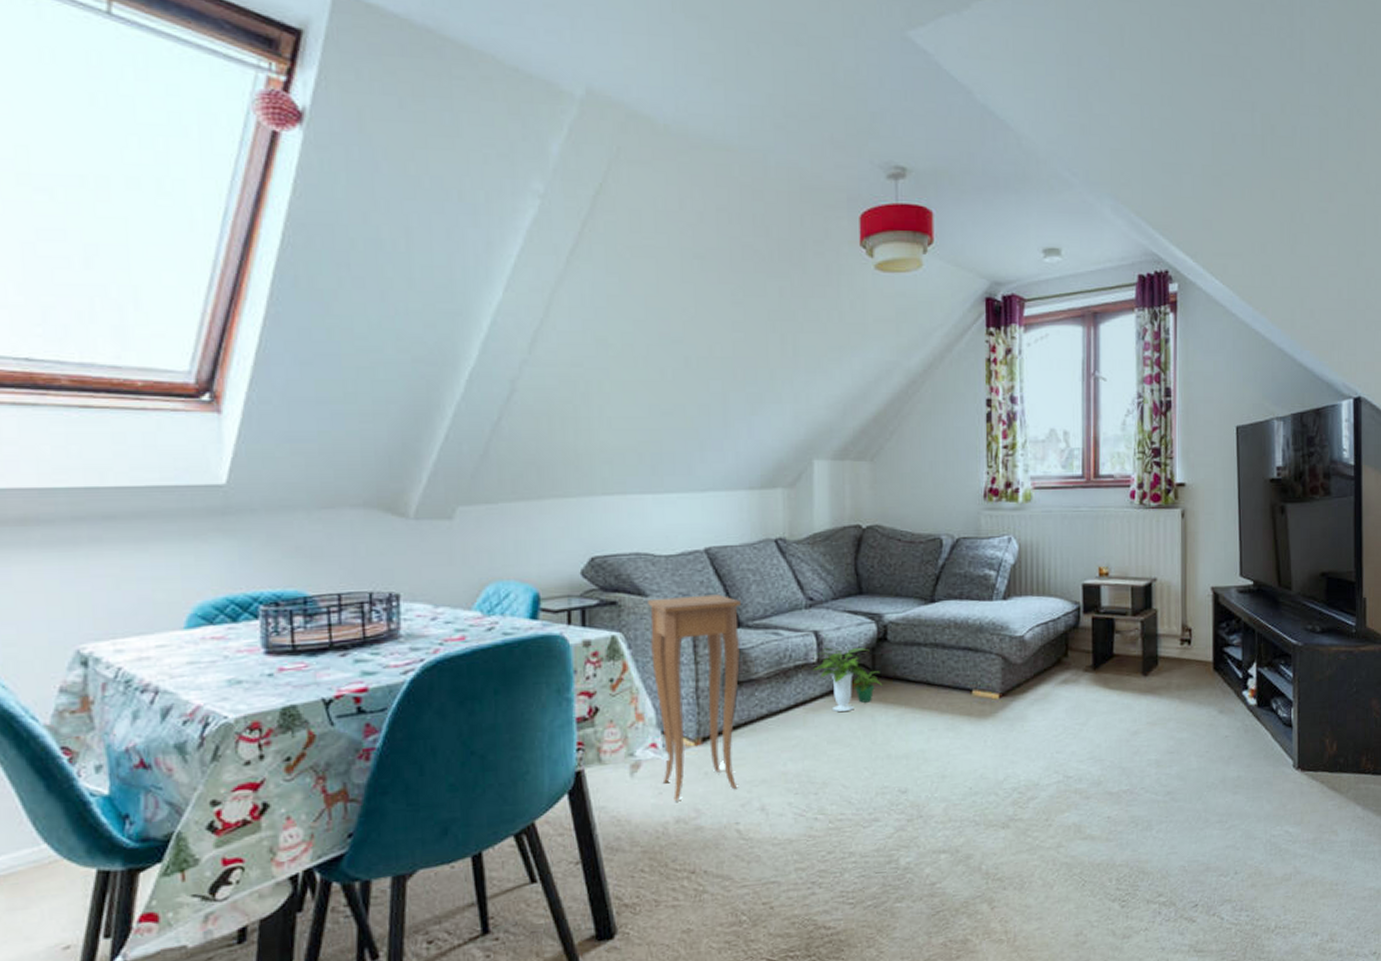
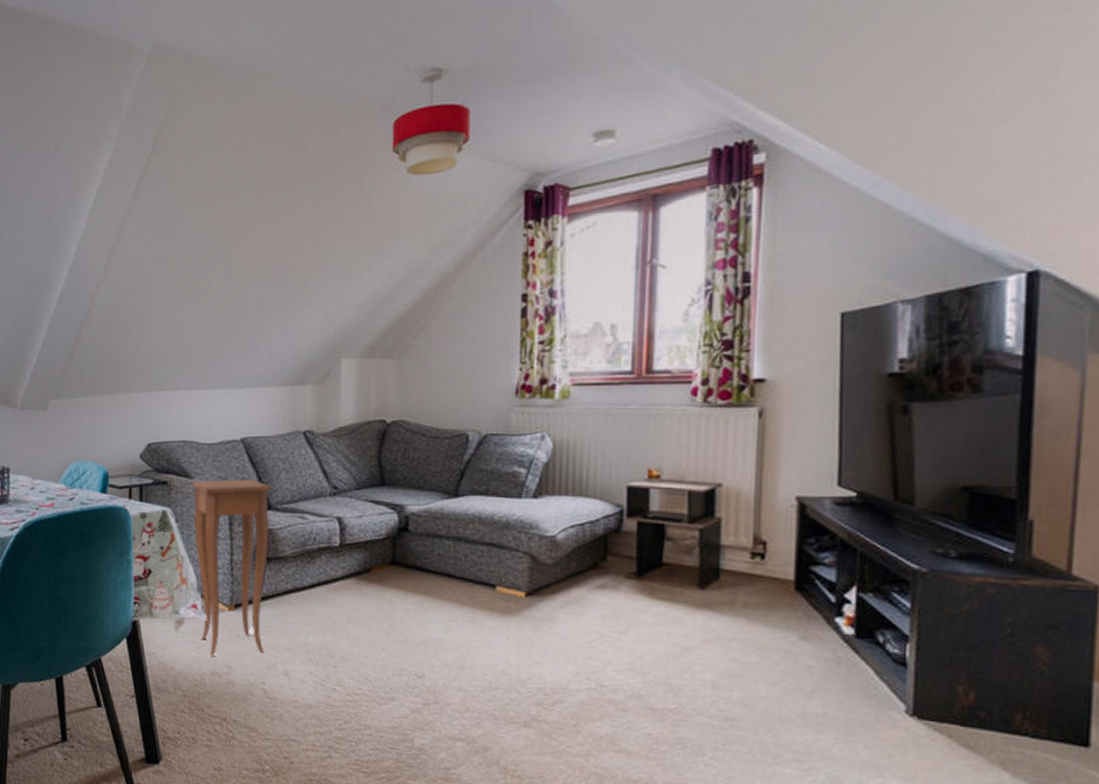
potted plant: present [813,648,883,712] -> none [336,534,403,594]

